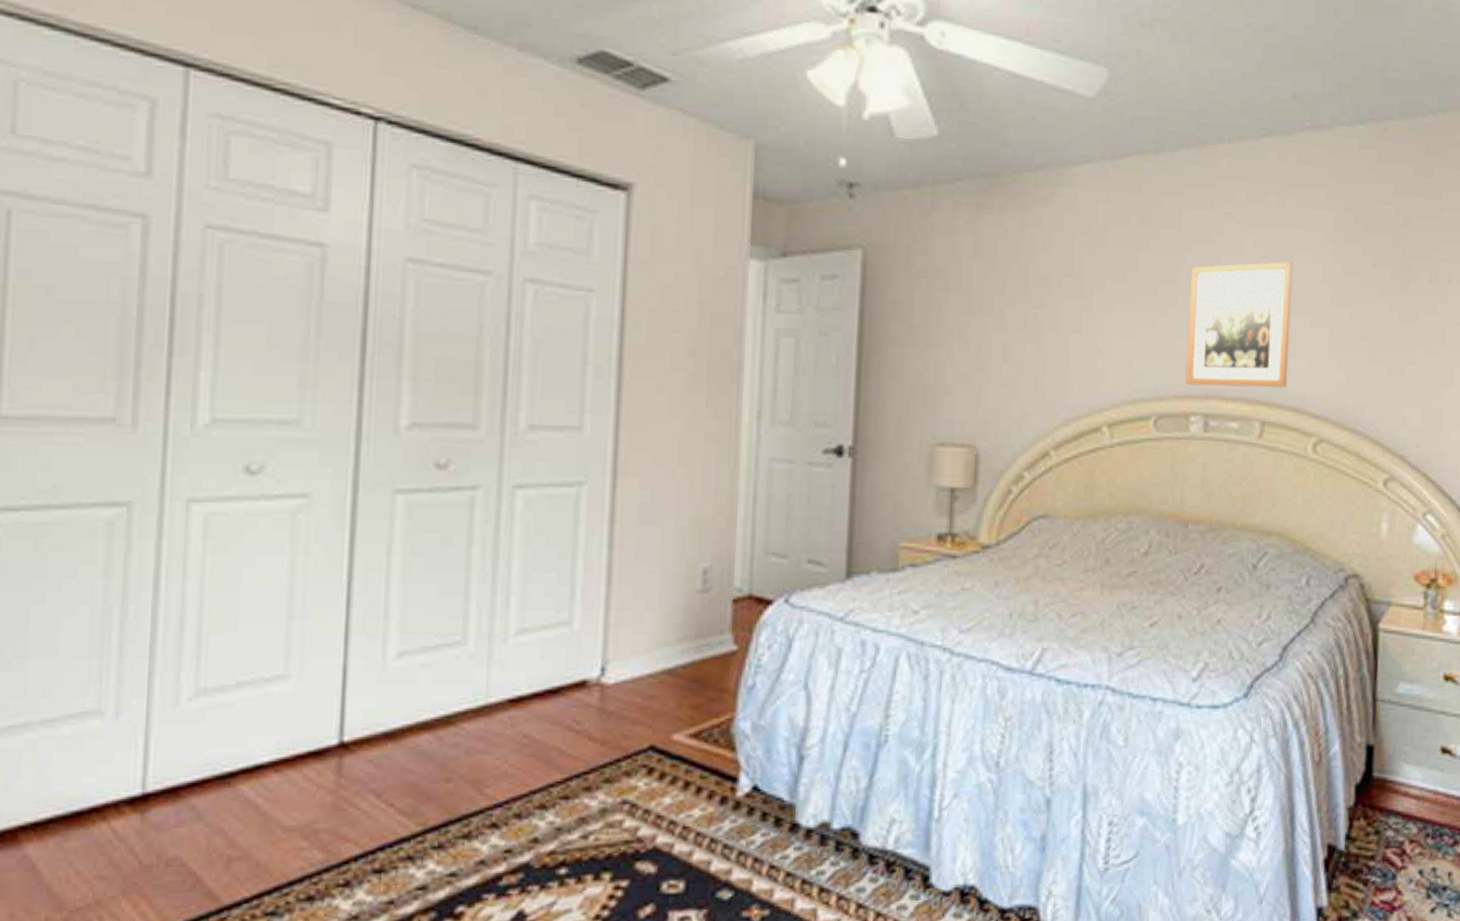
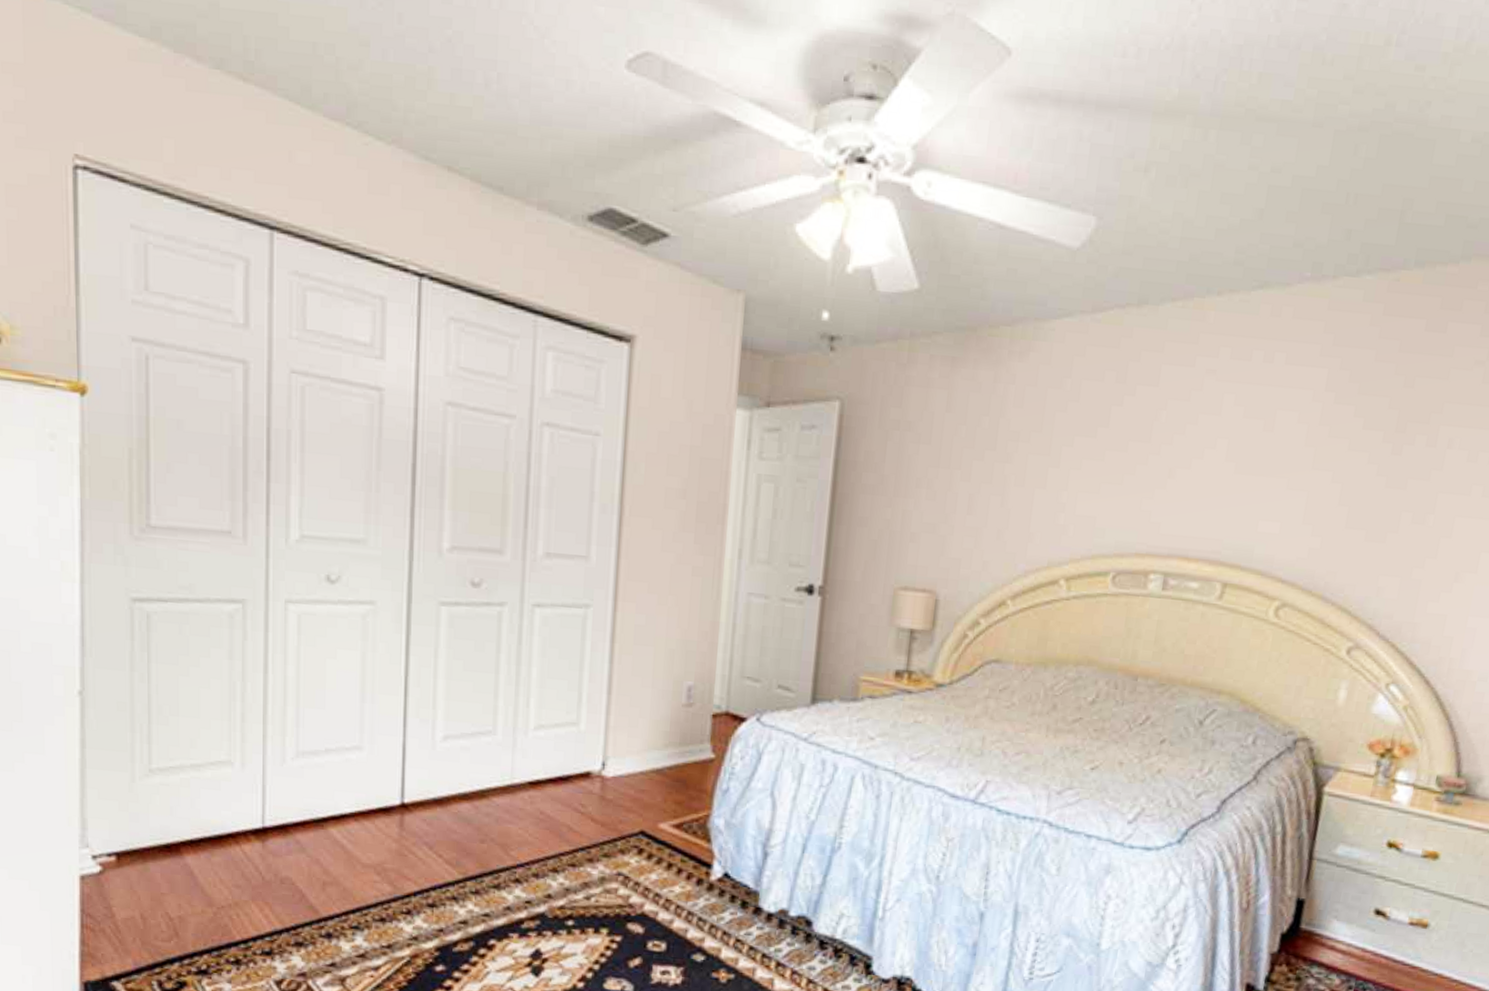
wall art: present [1185,261,1293,389] -> none [1147,420,1275,551]

